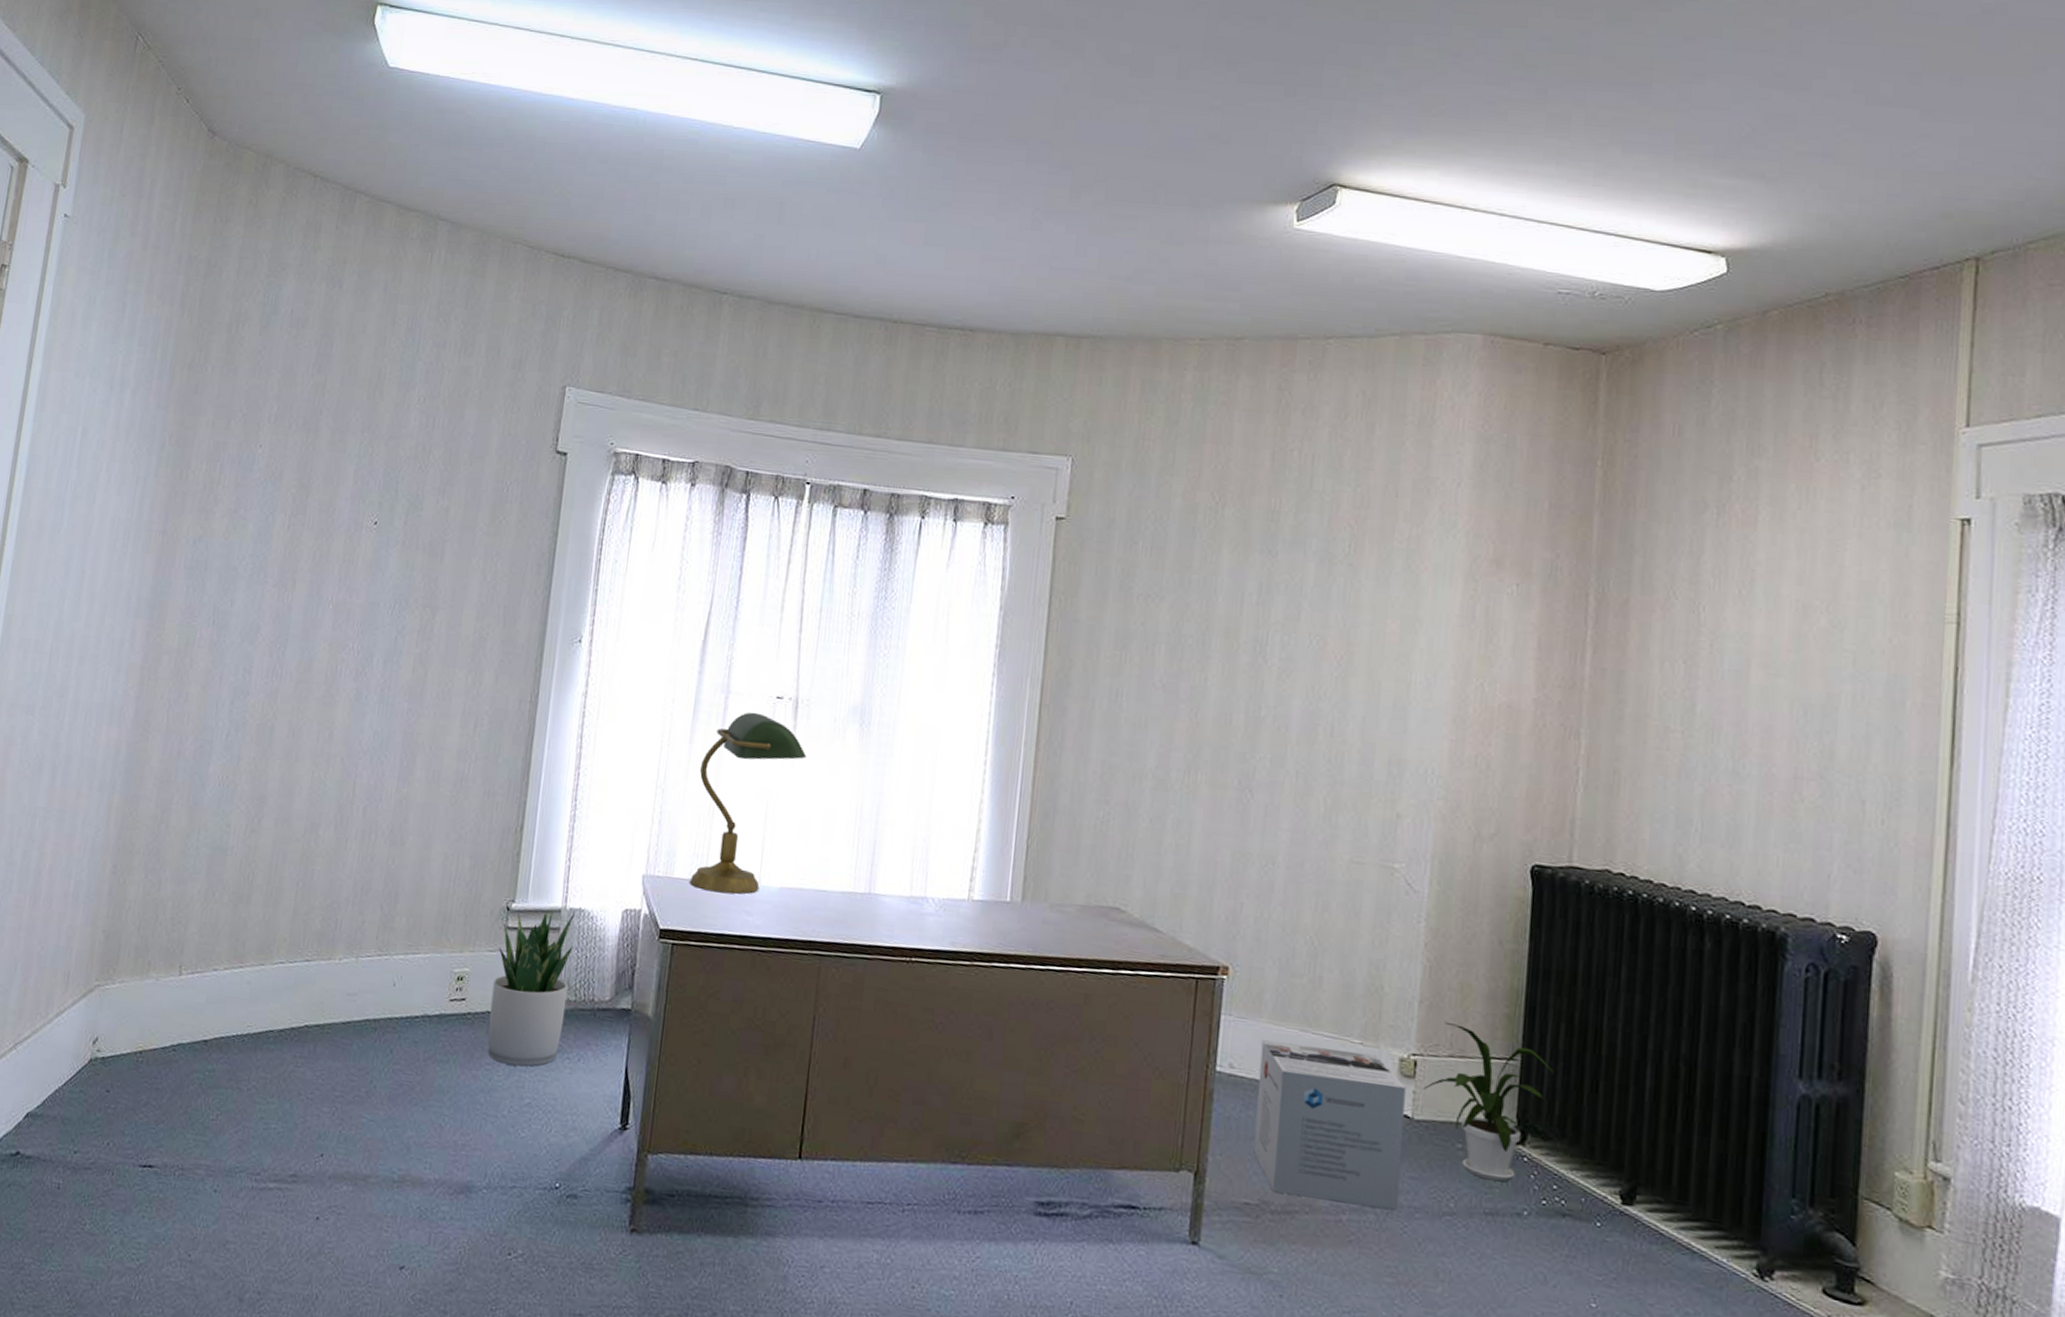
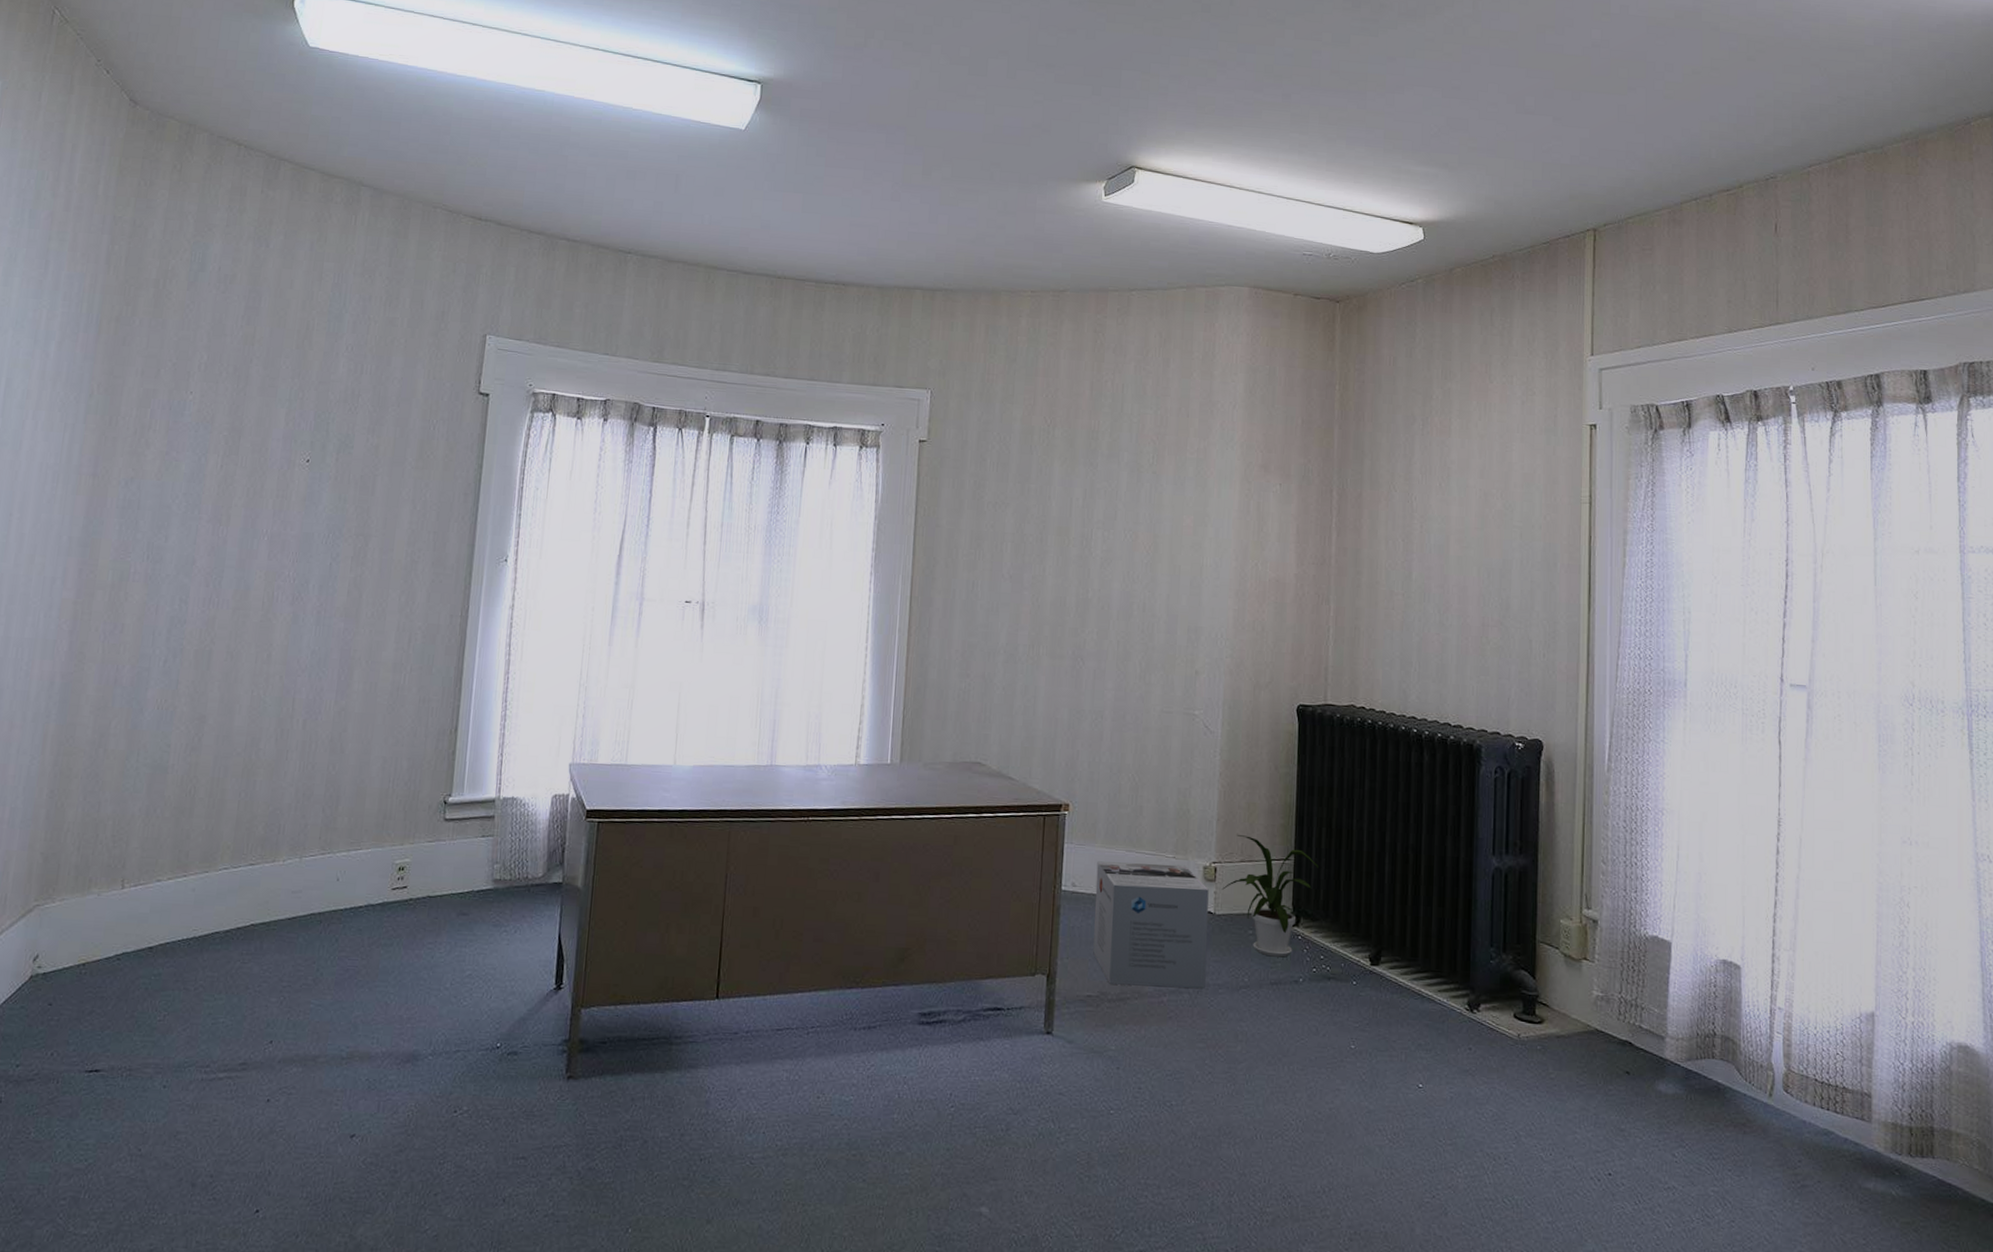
planter: present [487,911,576,1067] -> none [429,800,509,943]
desk lamp: present [689,712,807,894] -> none [611,615,713,774]

